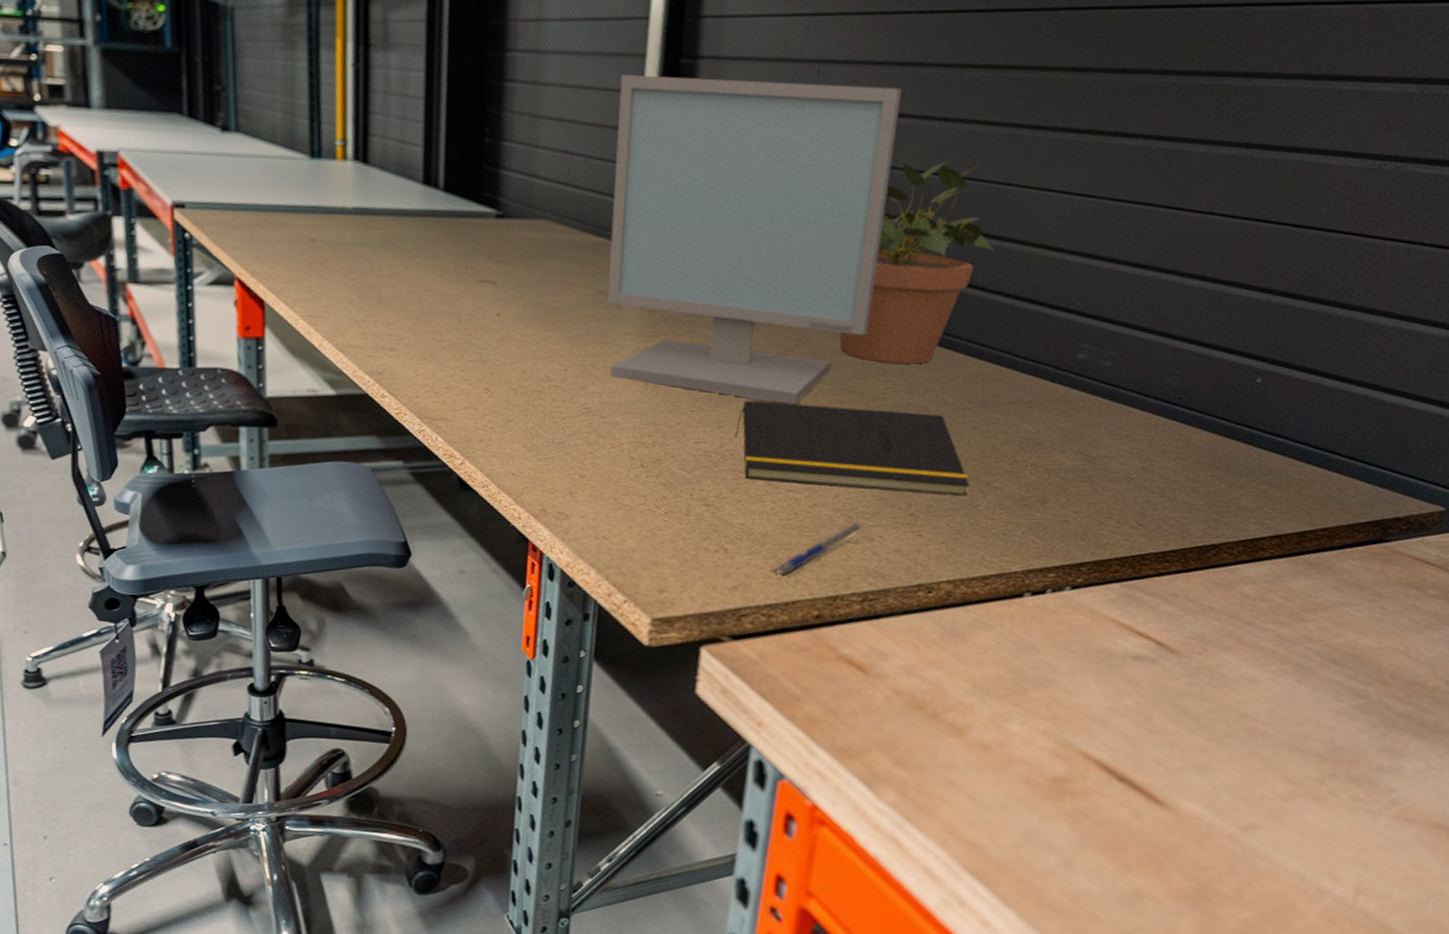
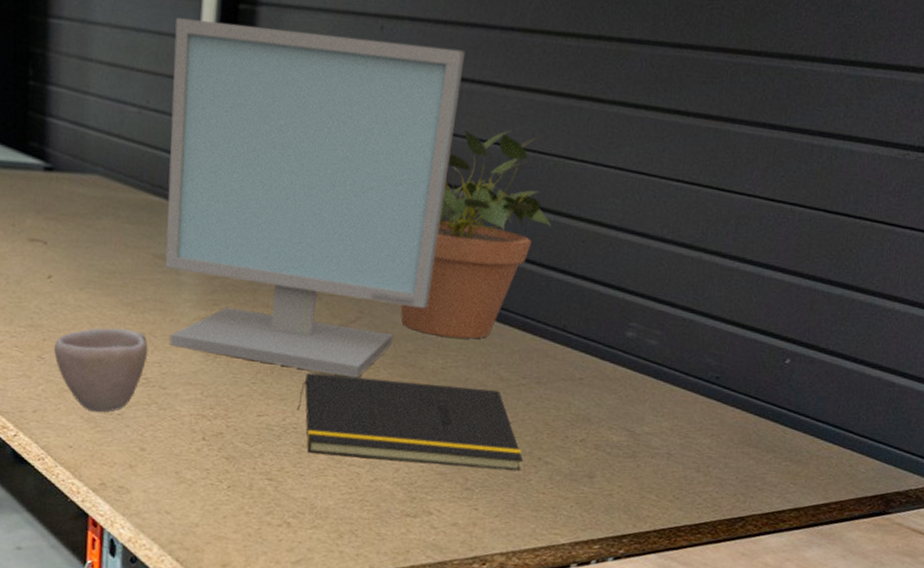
cup: none [500,361,590,442] -> present [54,328,148,413]
pen: present [770,524,864,577] -> none [332,498,423,550]

